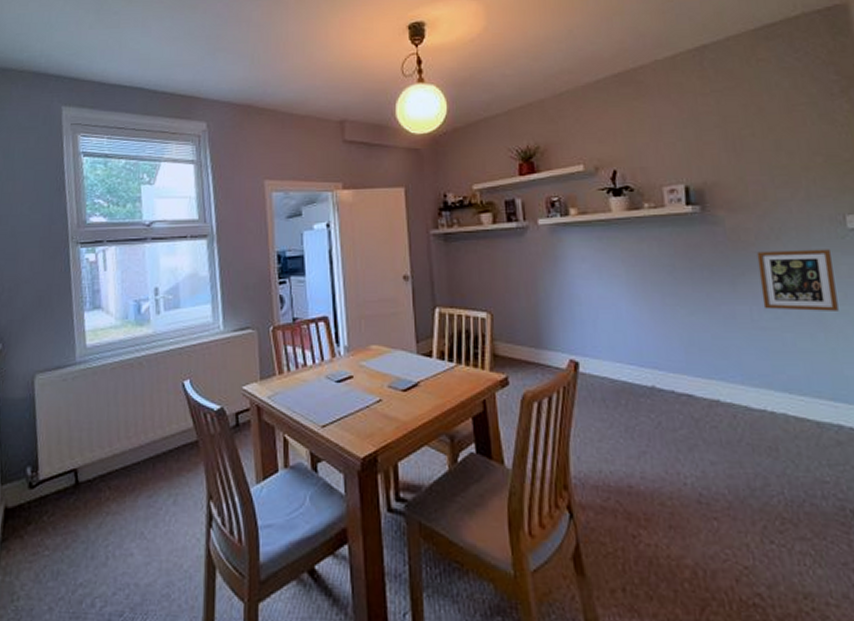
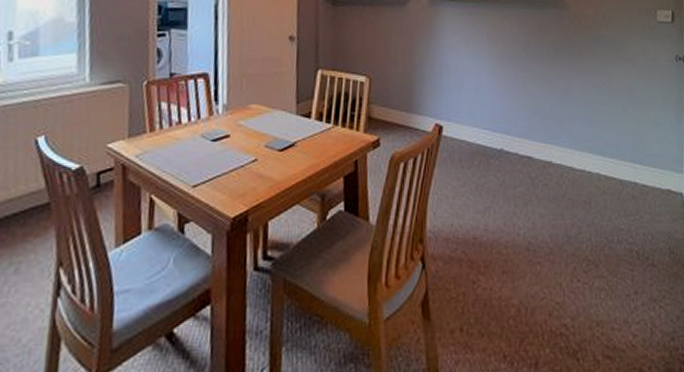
picture frame: present [756,249,839,311] -> none [591,35,644,89]

